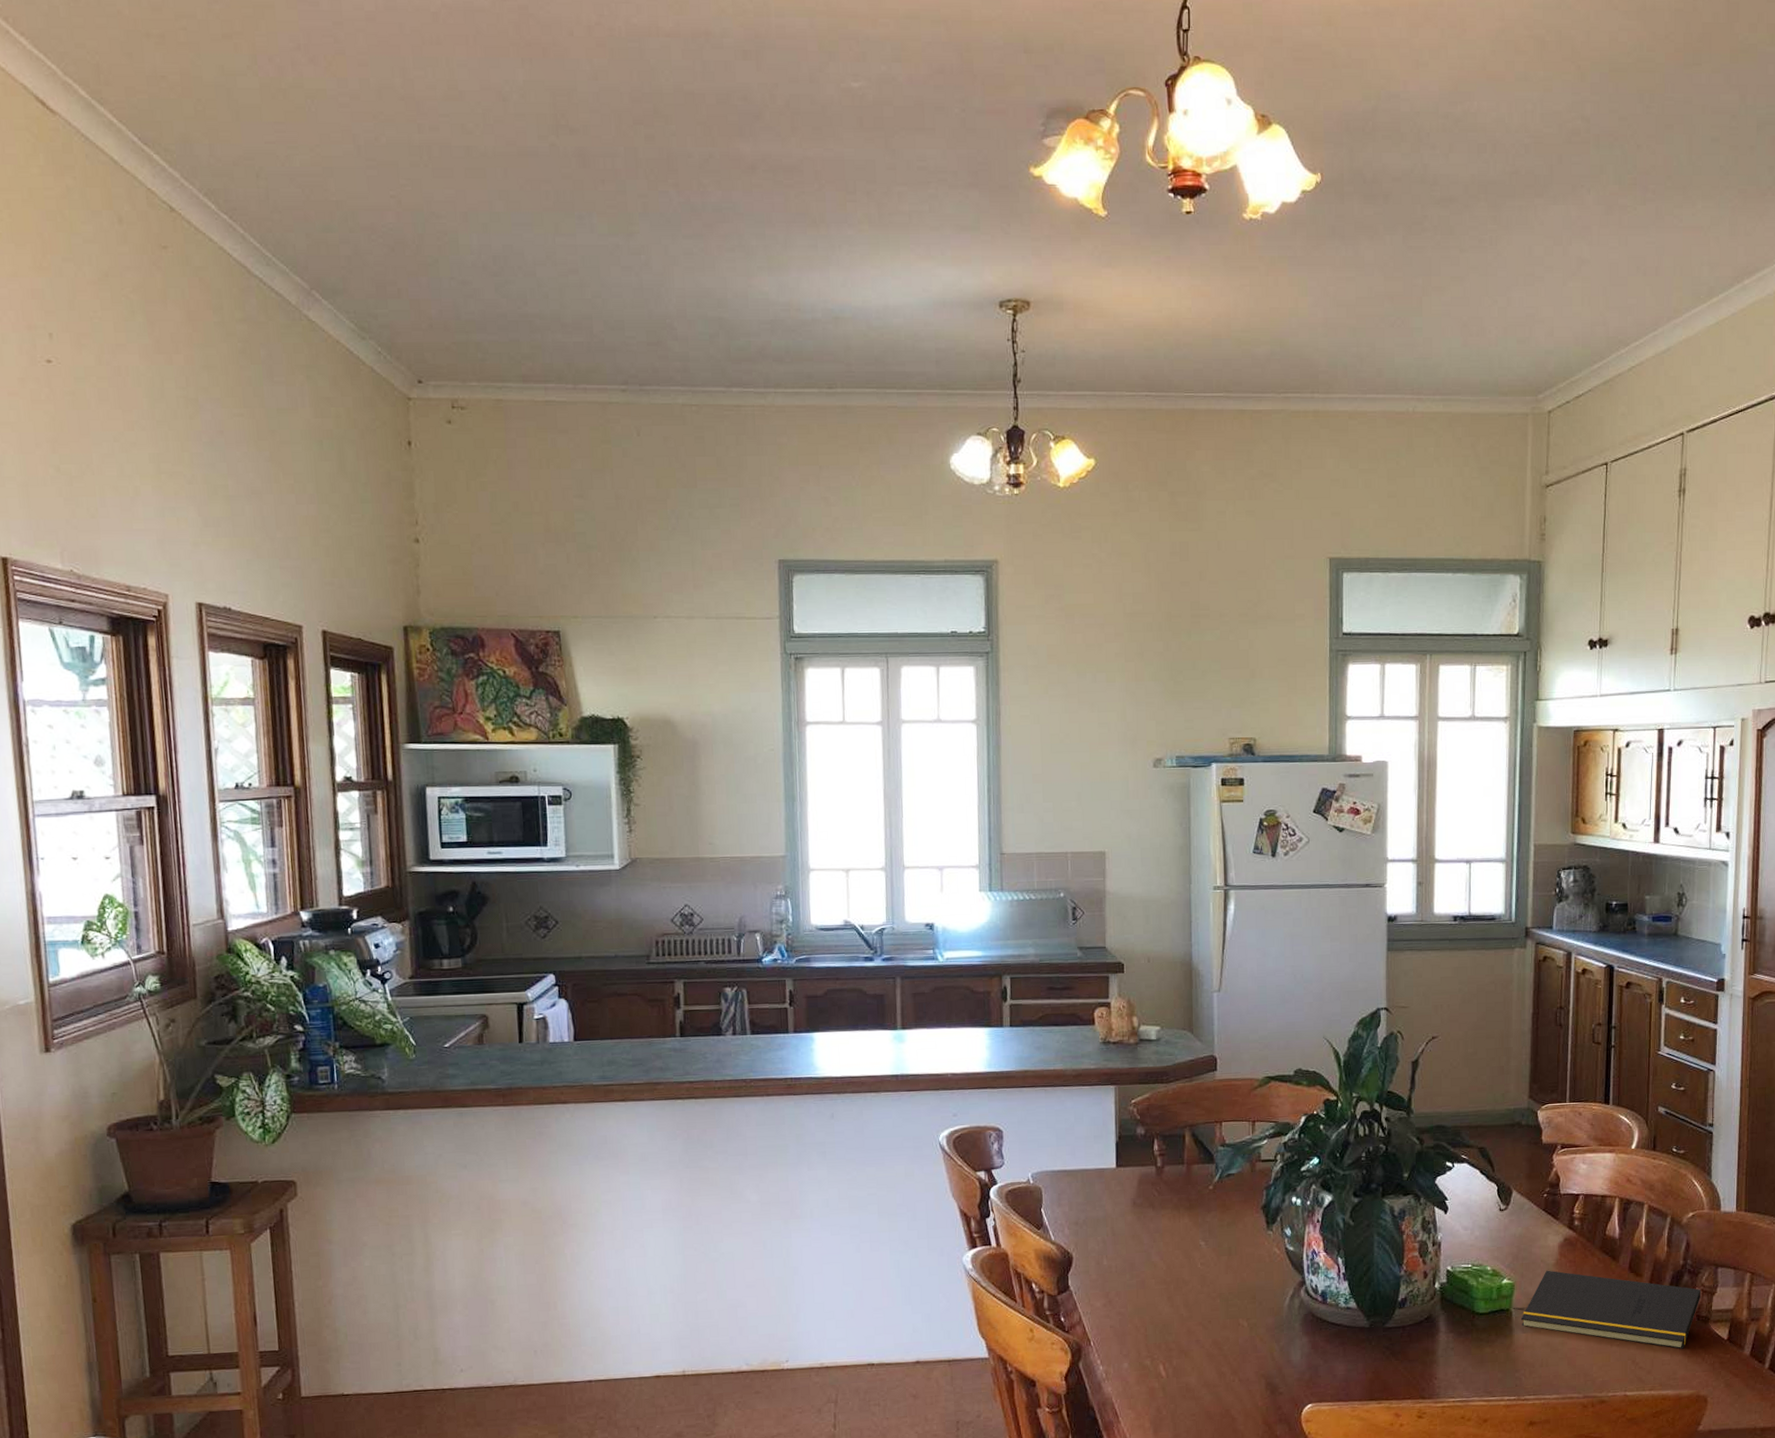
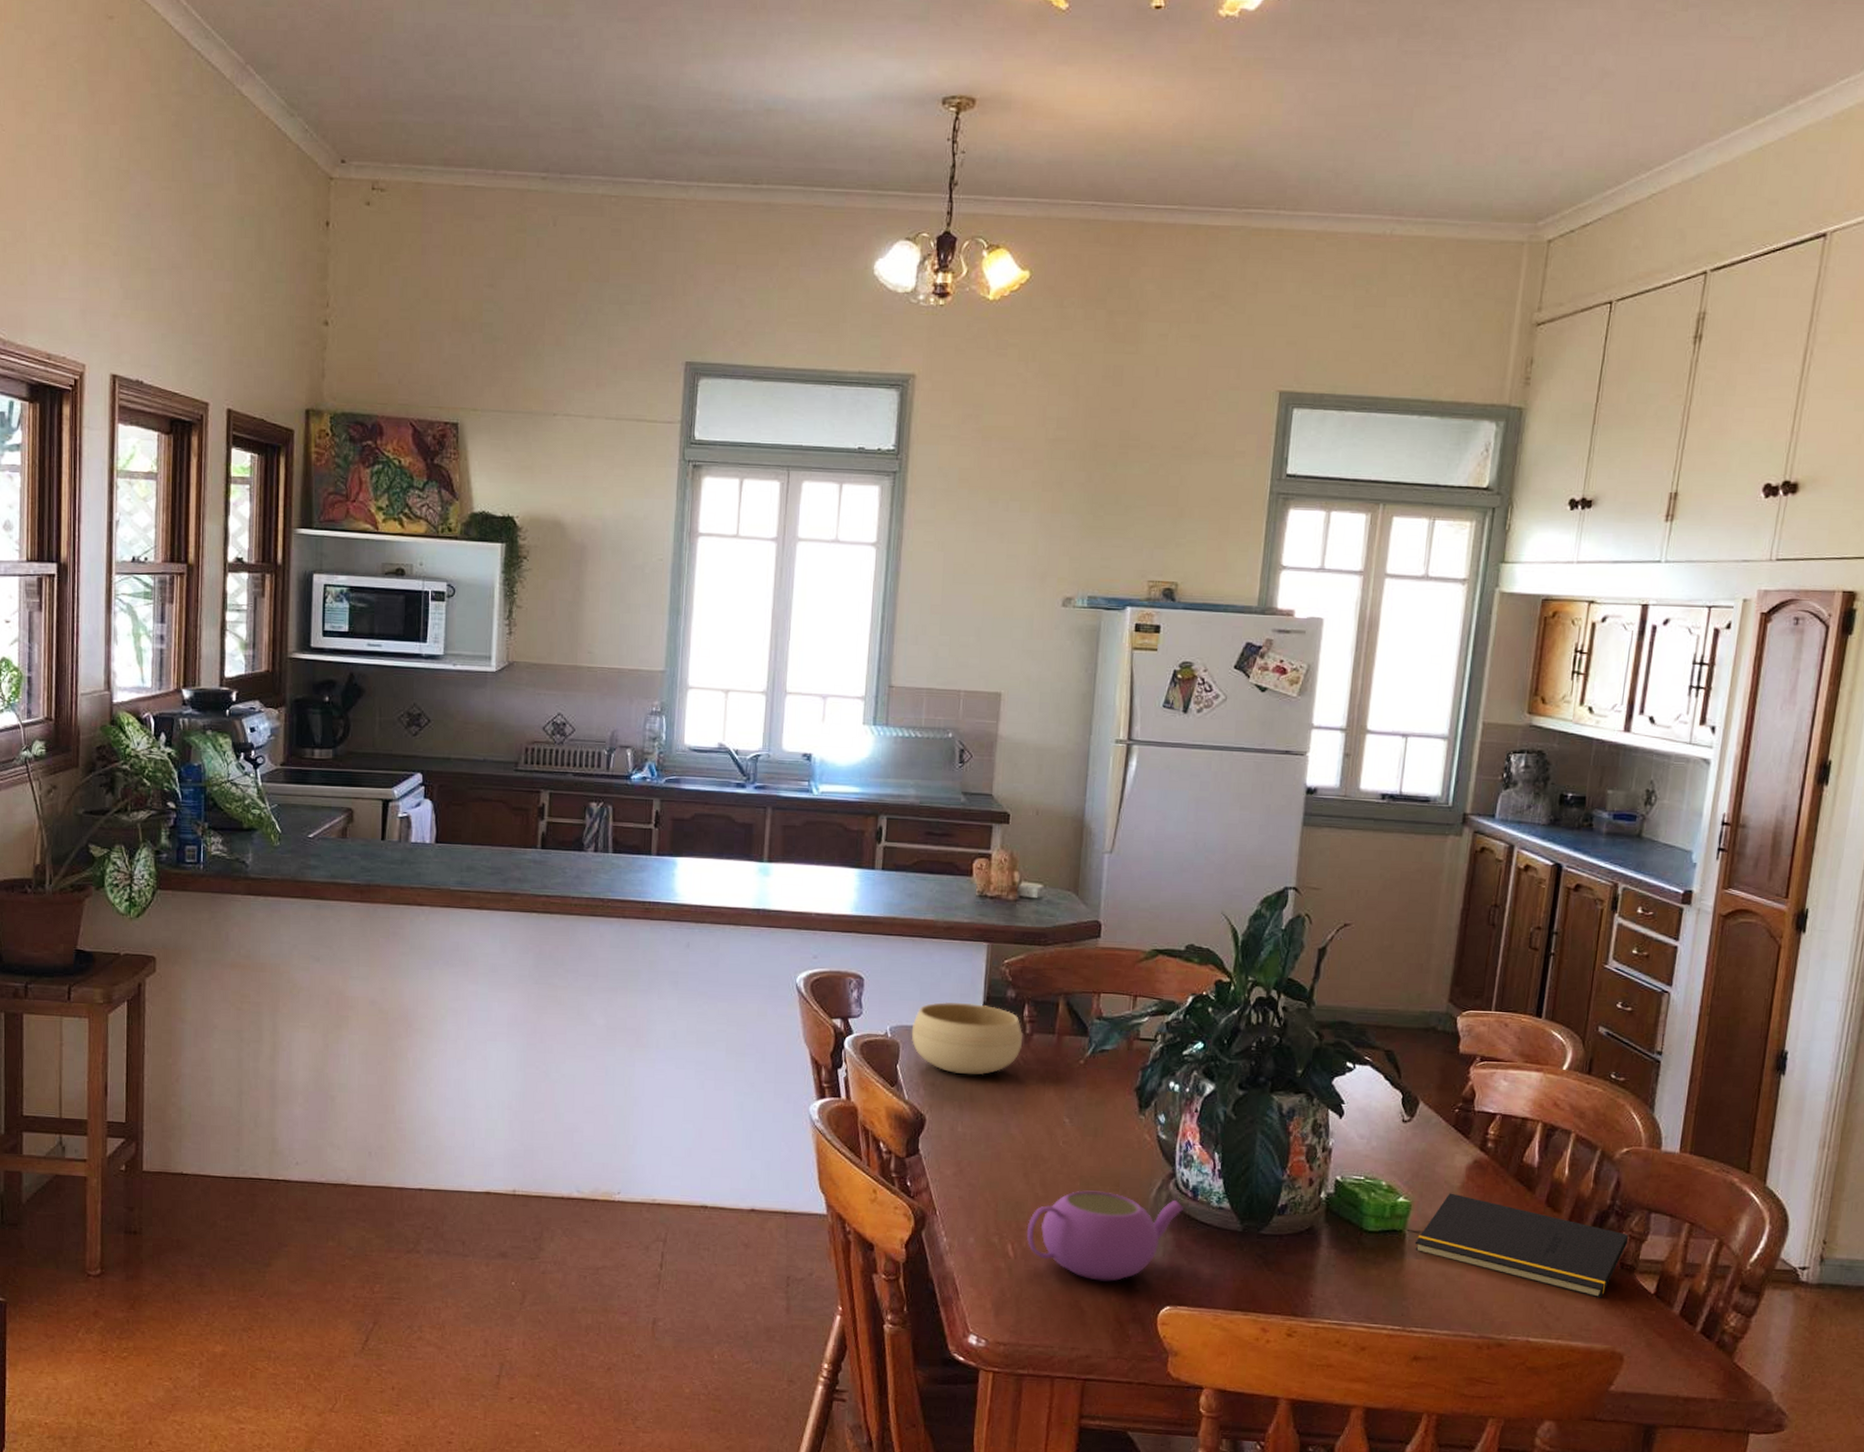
bowl: none [1051,1143,1155,1211] -> present [911,1001,1023,1076]
teapot: none [1175,1305,1315,1389] -> present [1026,1190,1184,1282]

